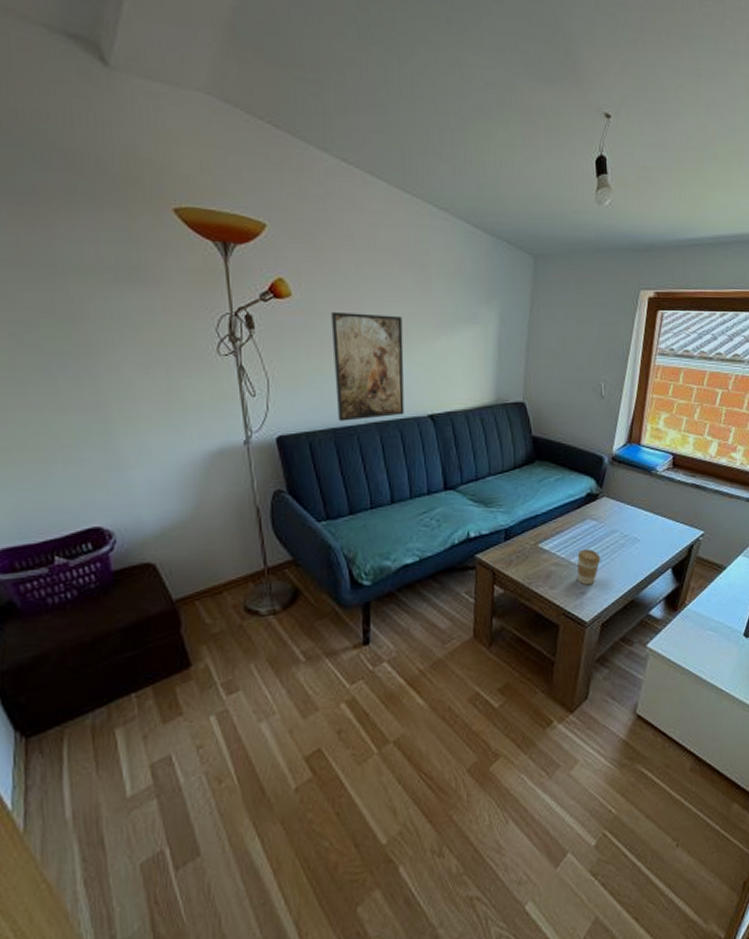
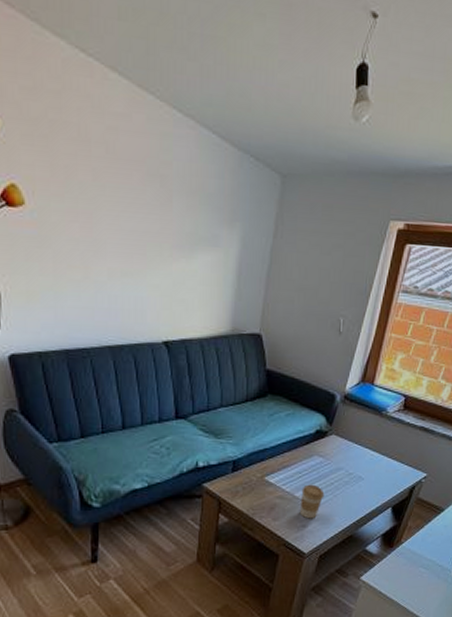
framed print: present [330,311,405,421] -> none [65,224,140,343]

